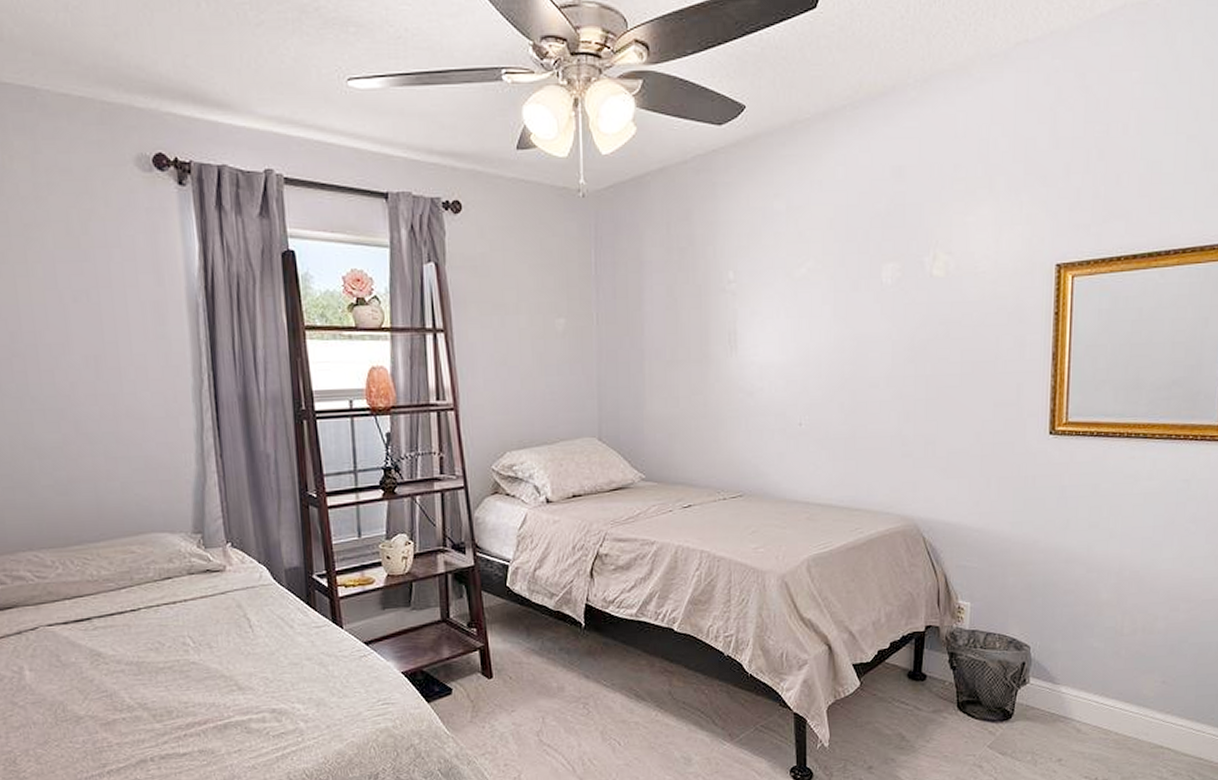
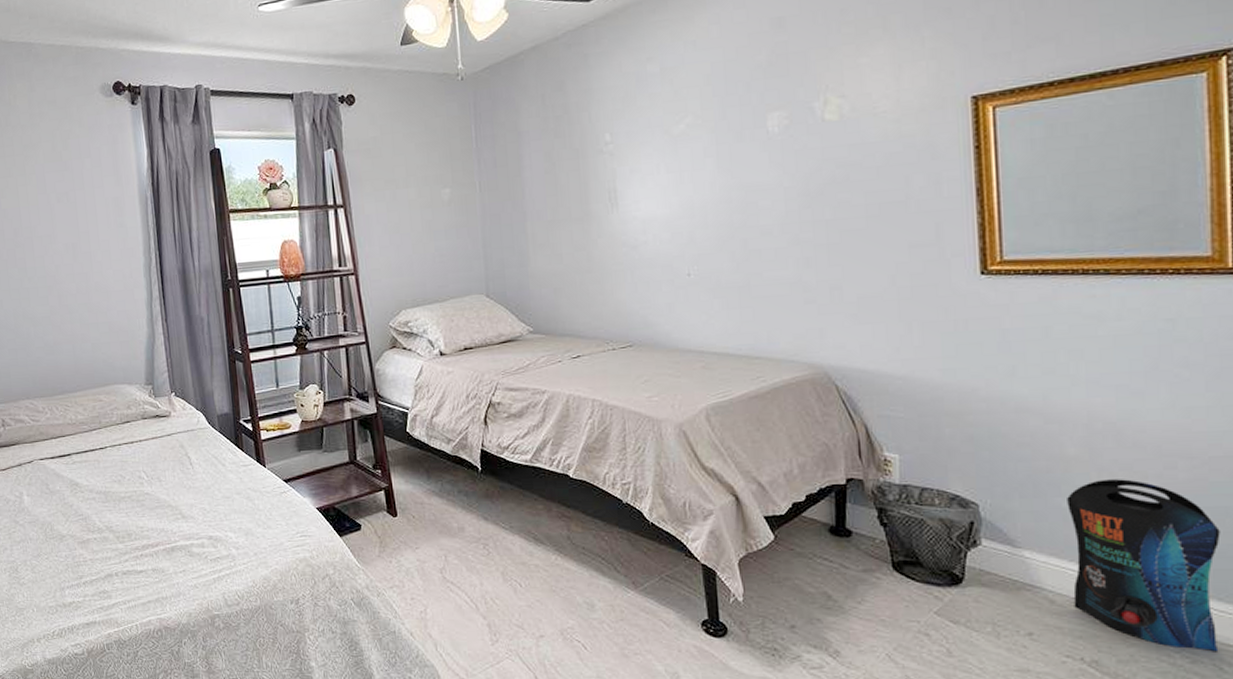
pouch: none [1094,620,1204,765] -> present [1067,479,1220,652]

